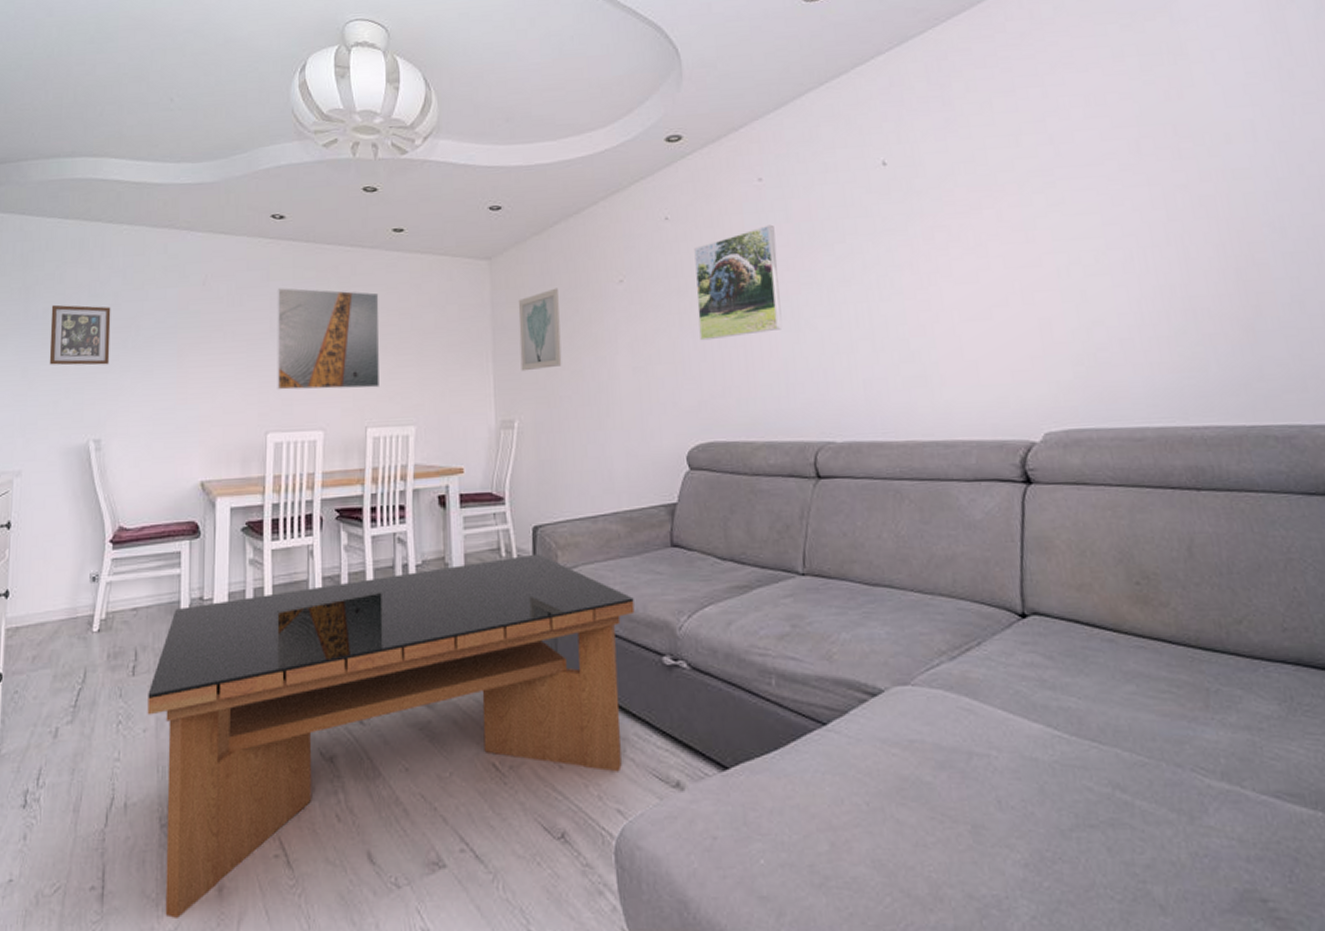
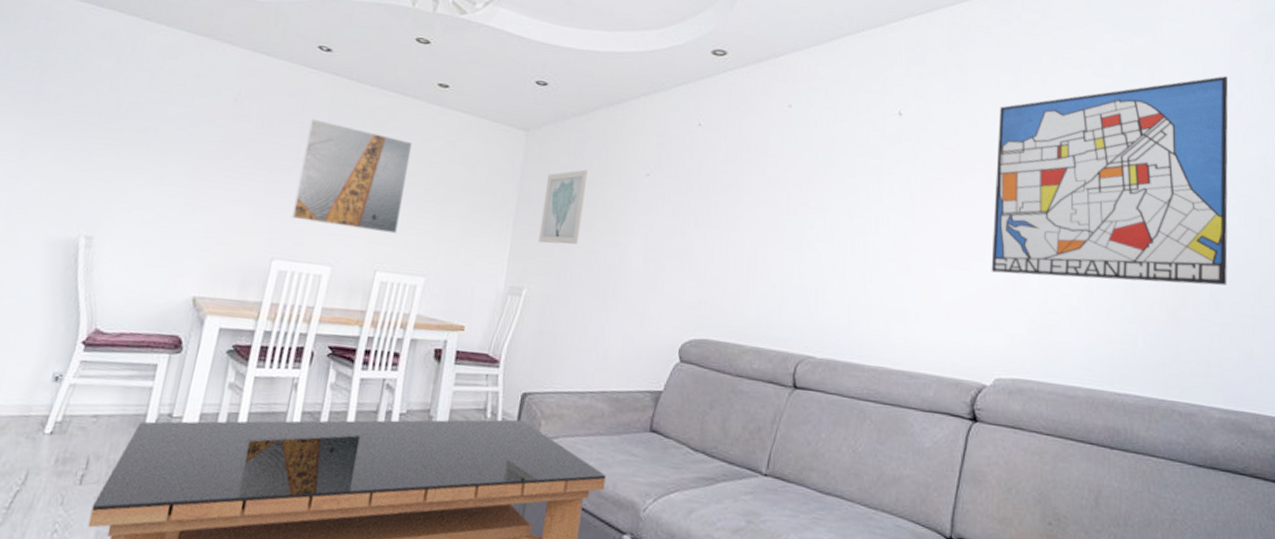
picture frame: present [49,304,111,366] -> none [51,90,132,162]
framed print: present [694,224,783,341] -> none [711,148,795,247]
wall art: none [998,43,1311,317] -> present [991,76,1229,286]

